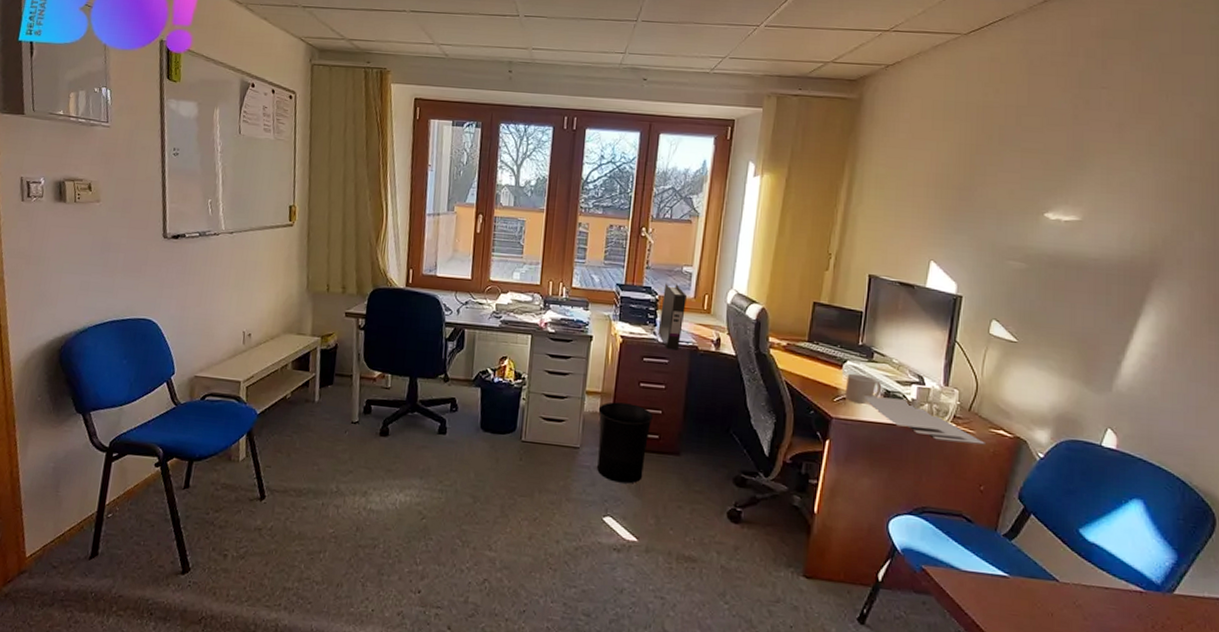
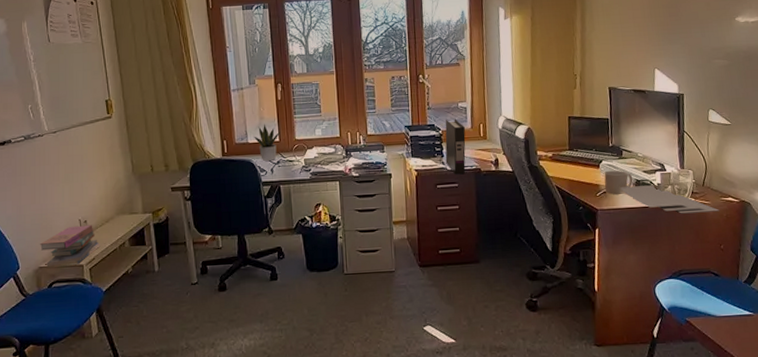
books: none [198,337,262,380] -> present [39,225,100,268]
potted plant: none [444,257,474,301] -> present [254,124,281,162]
waste bin: present [597,402,653,484] -> none [405,226,452,295]

